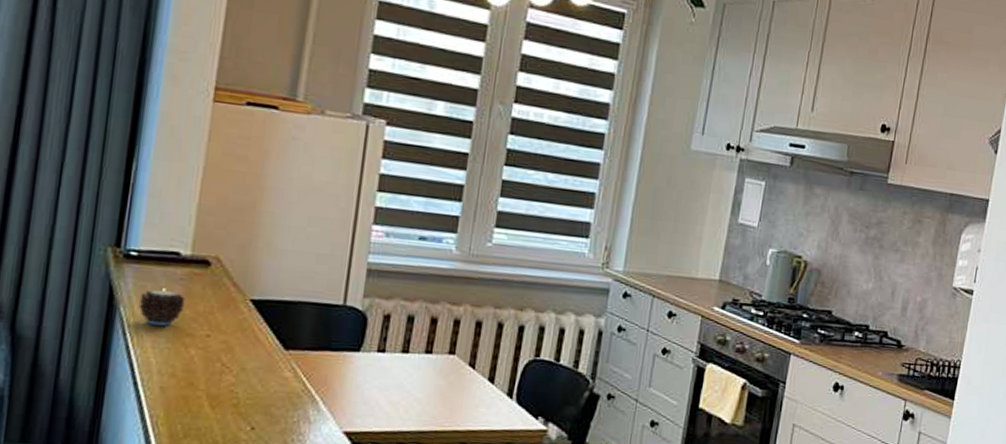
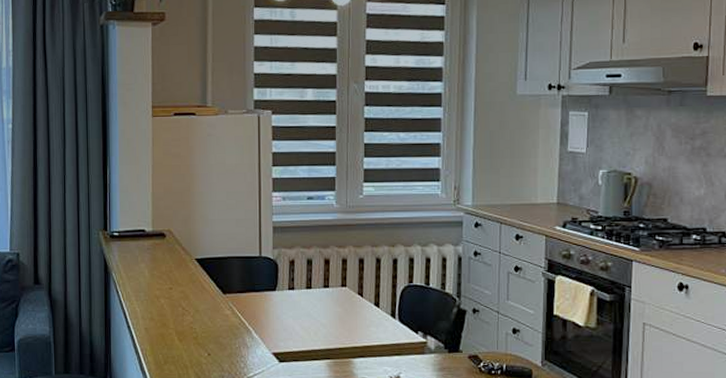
candle: present [139,288,186,326] -> none [124,257,153,284]

